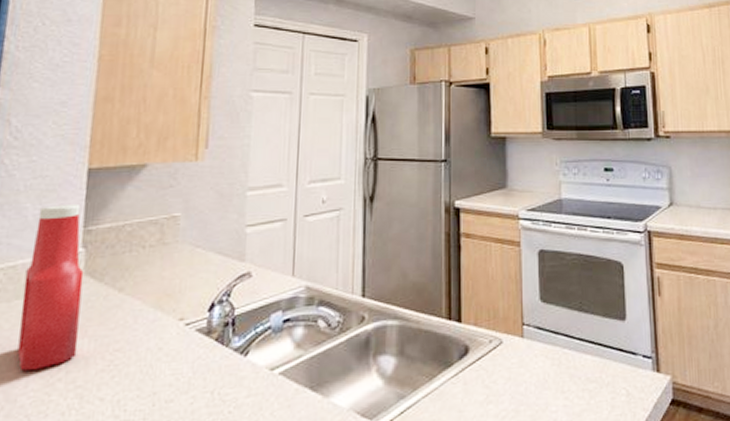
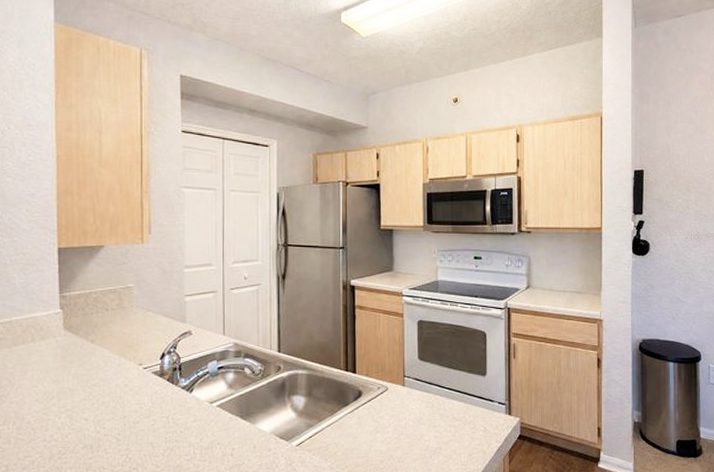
ketchup bottle: present [17,205,84,372] -> none [19,276,65,398]

